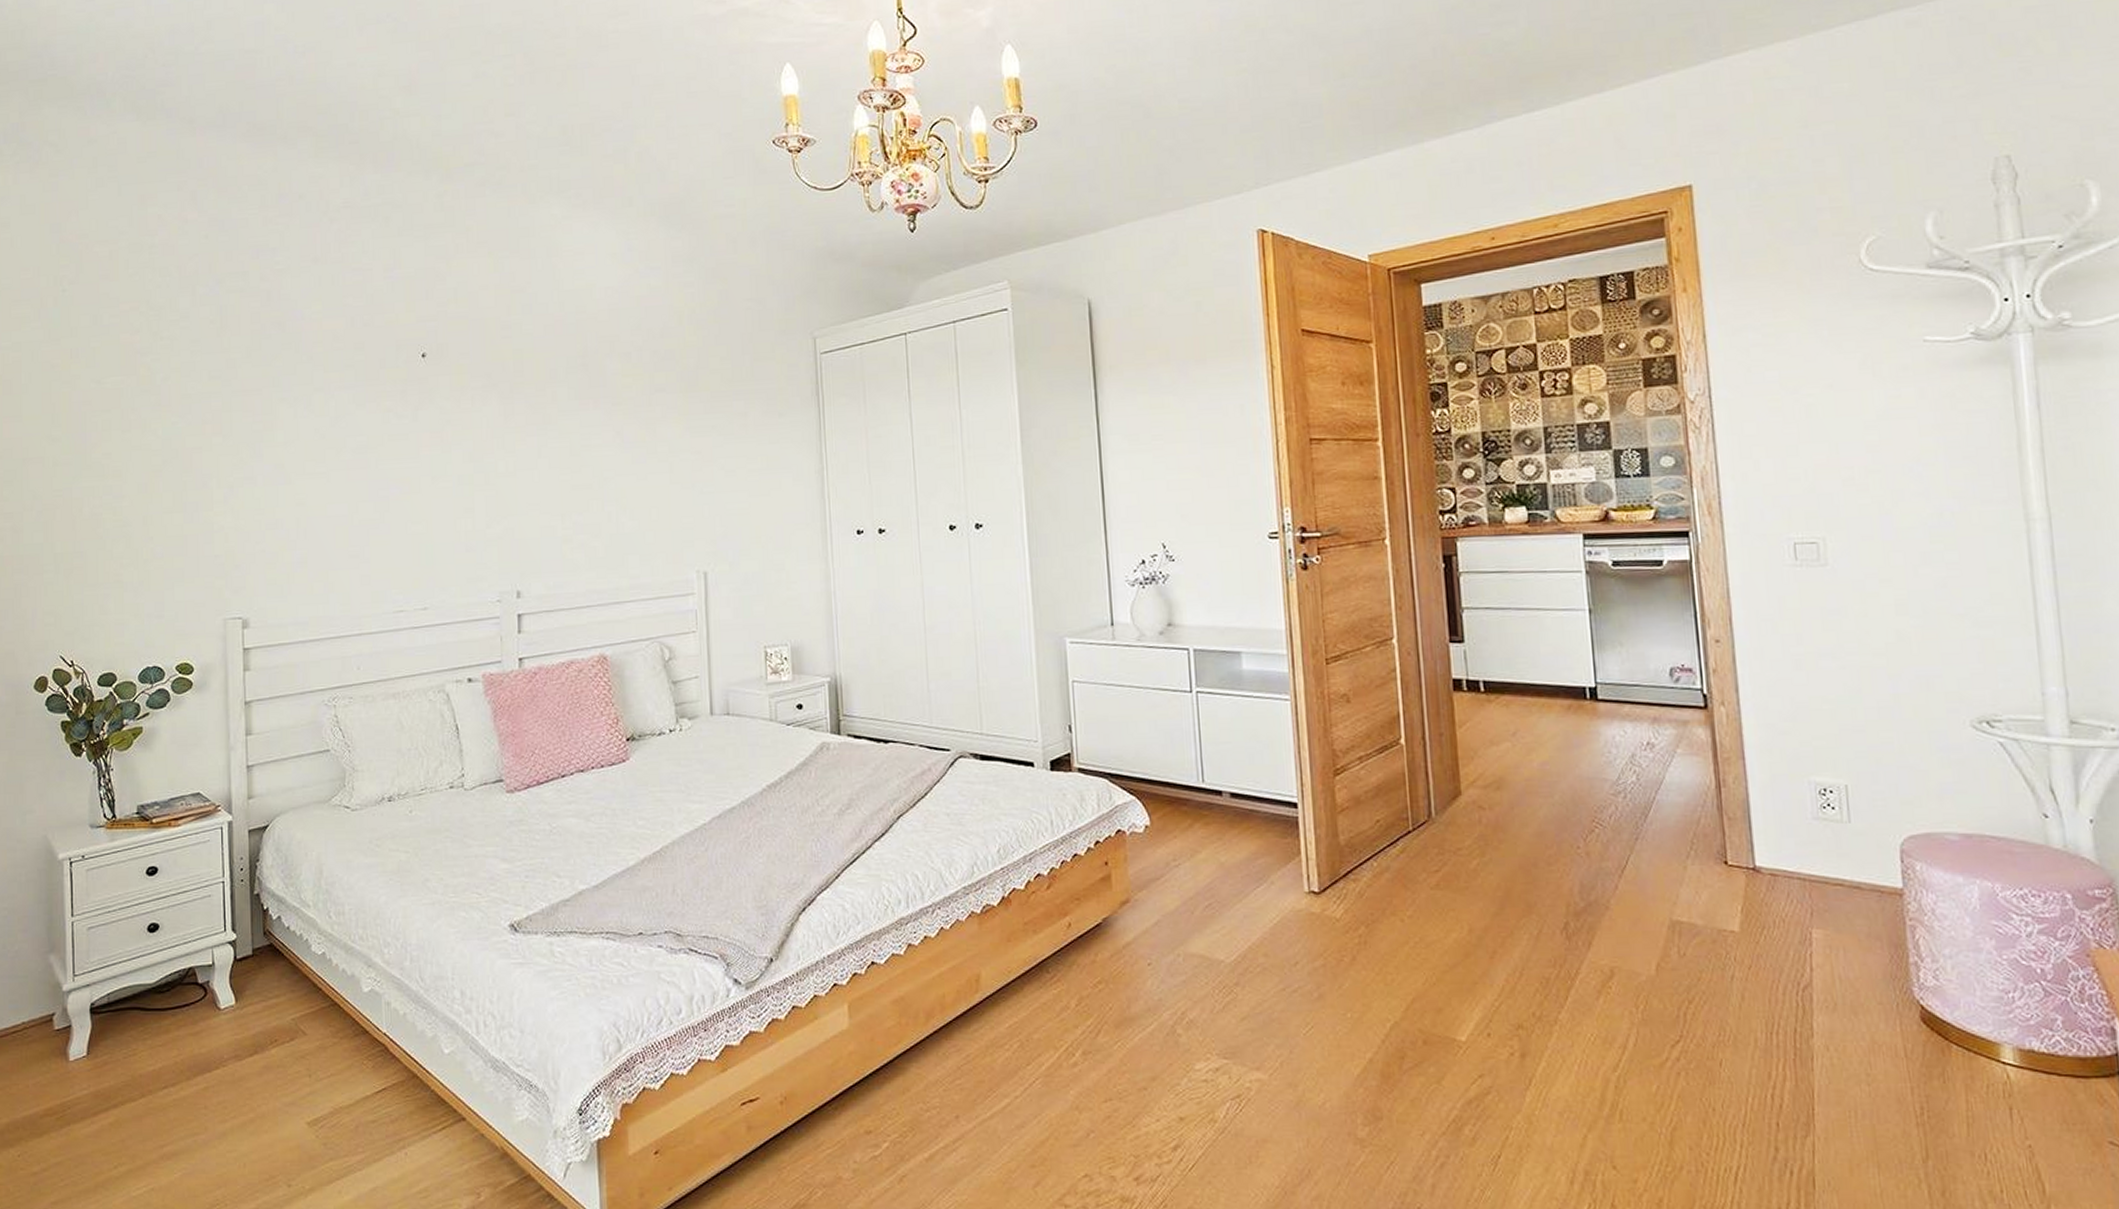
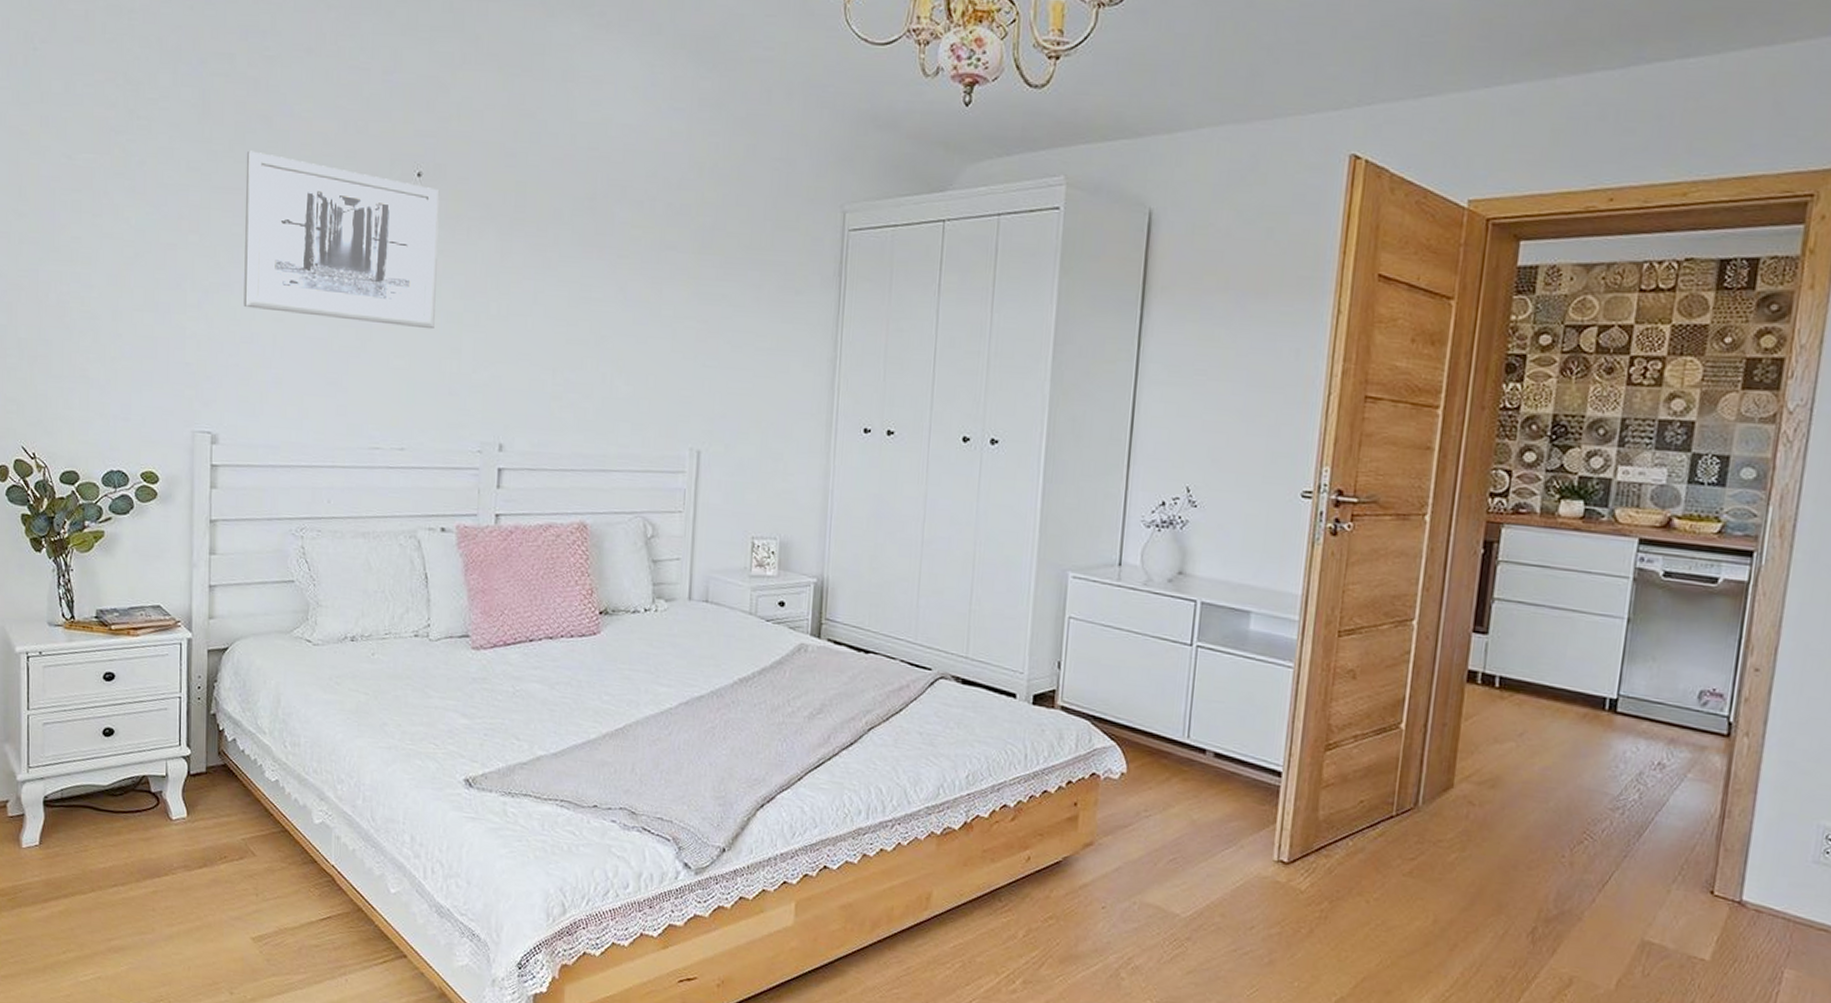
wall art: none [263,354,447,497] -> present [243,150,440,330]

